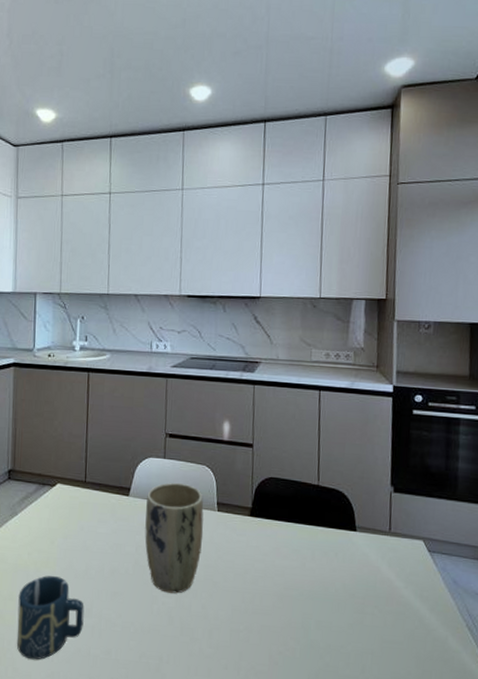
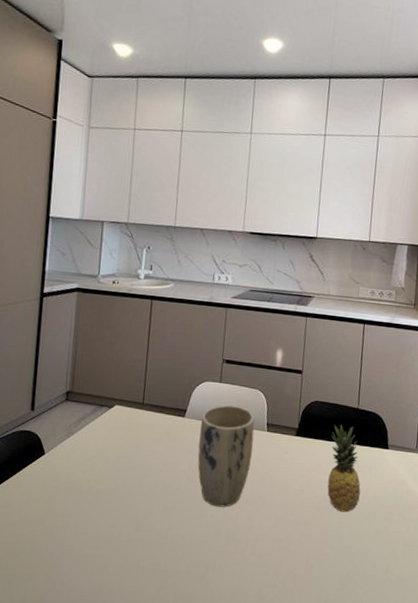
cup: present [17,575,84,660] -> none [66,492,136,574]
fruit: none [288,503,327,603] -> present [327,424,361,513]

